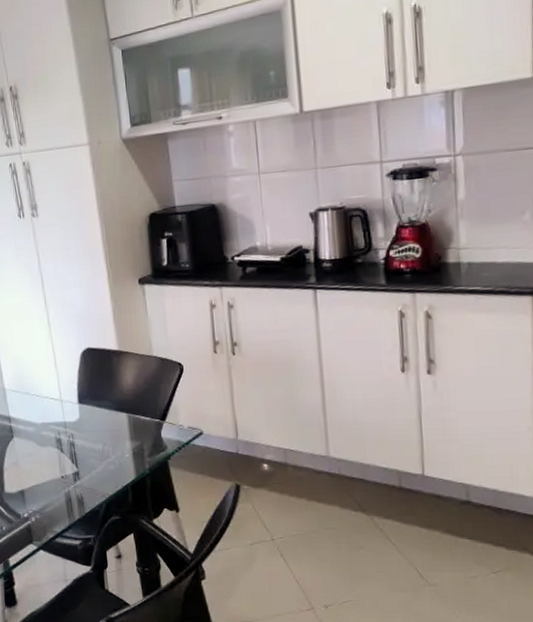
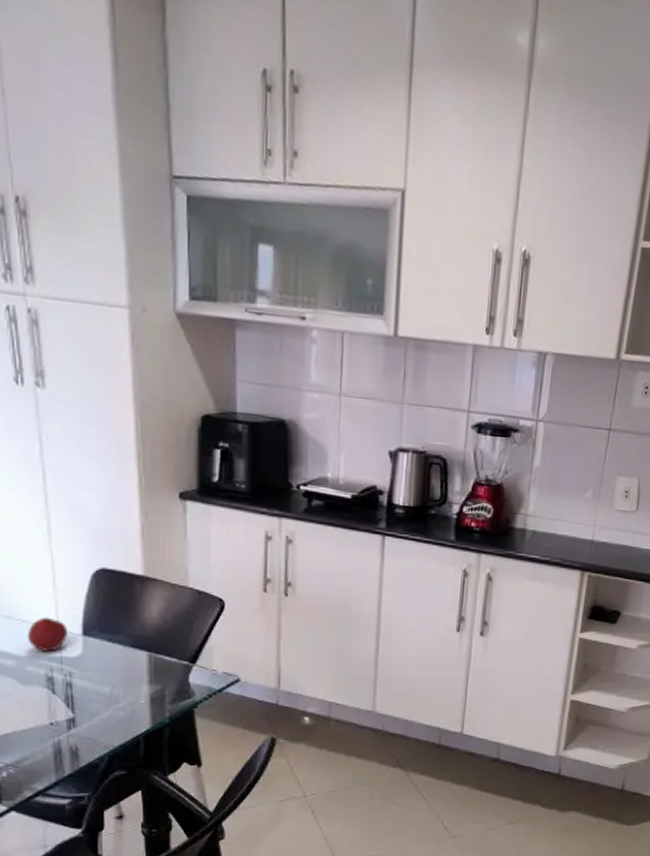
apple: none [40,391,69,419] -> present [27,617,69,652]

